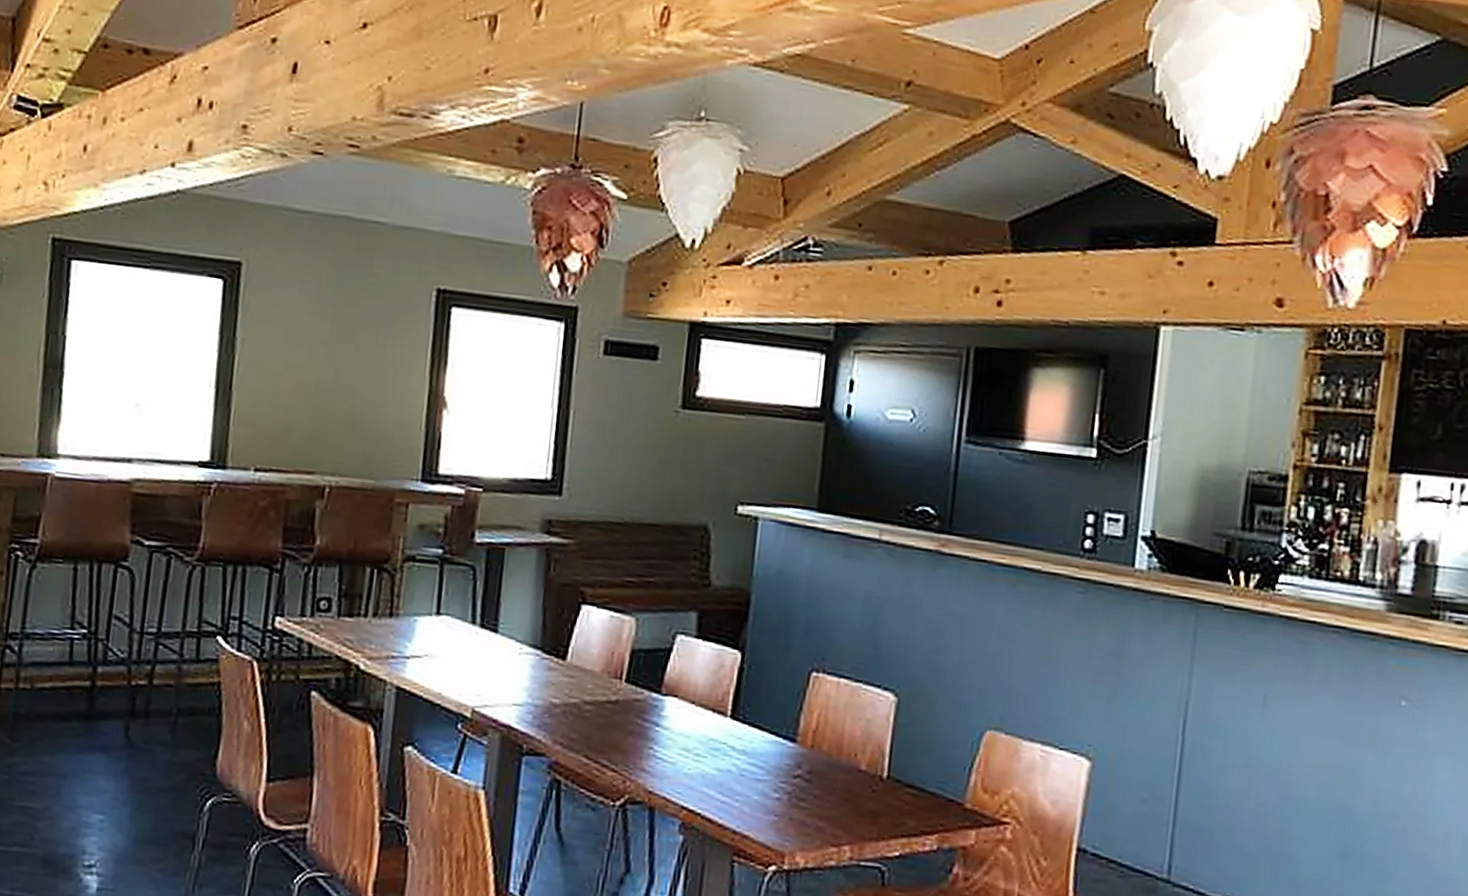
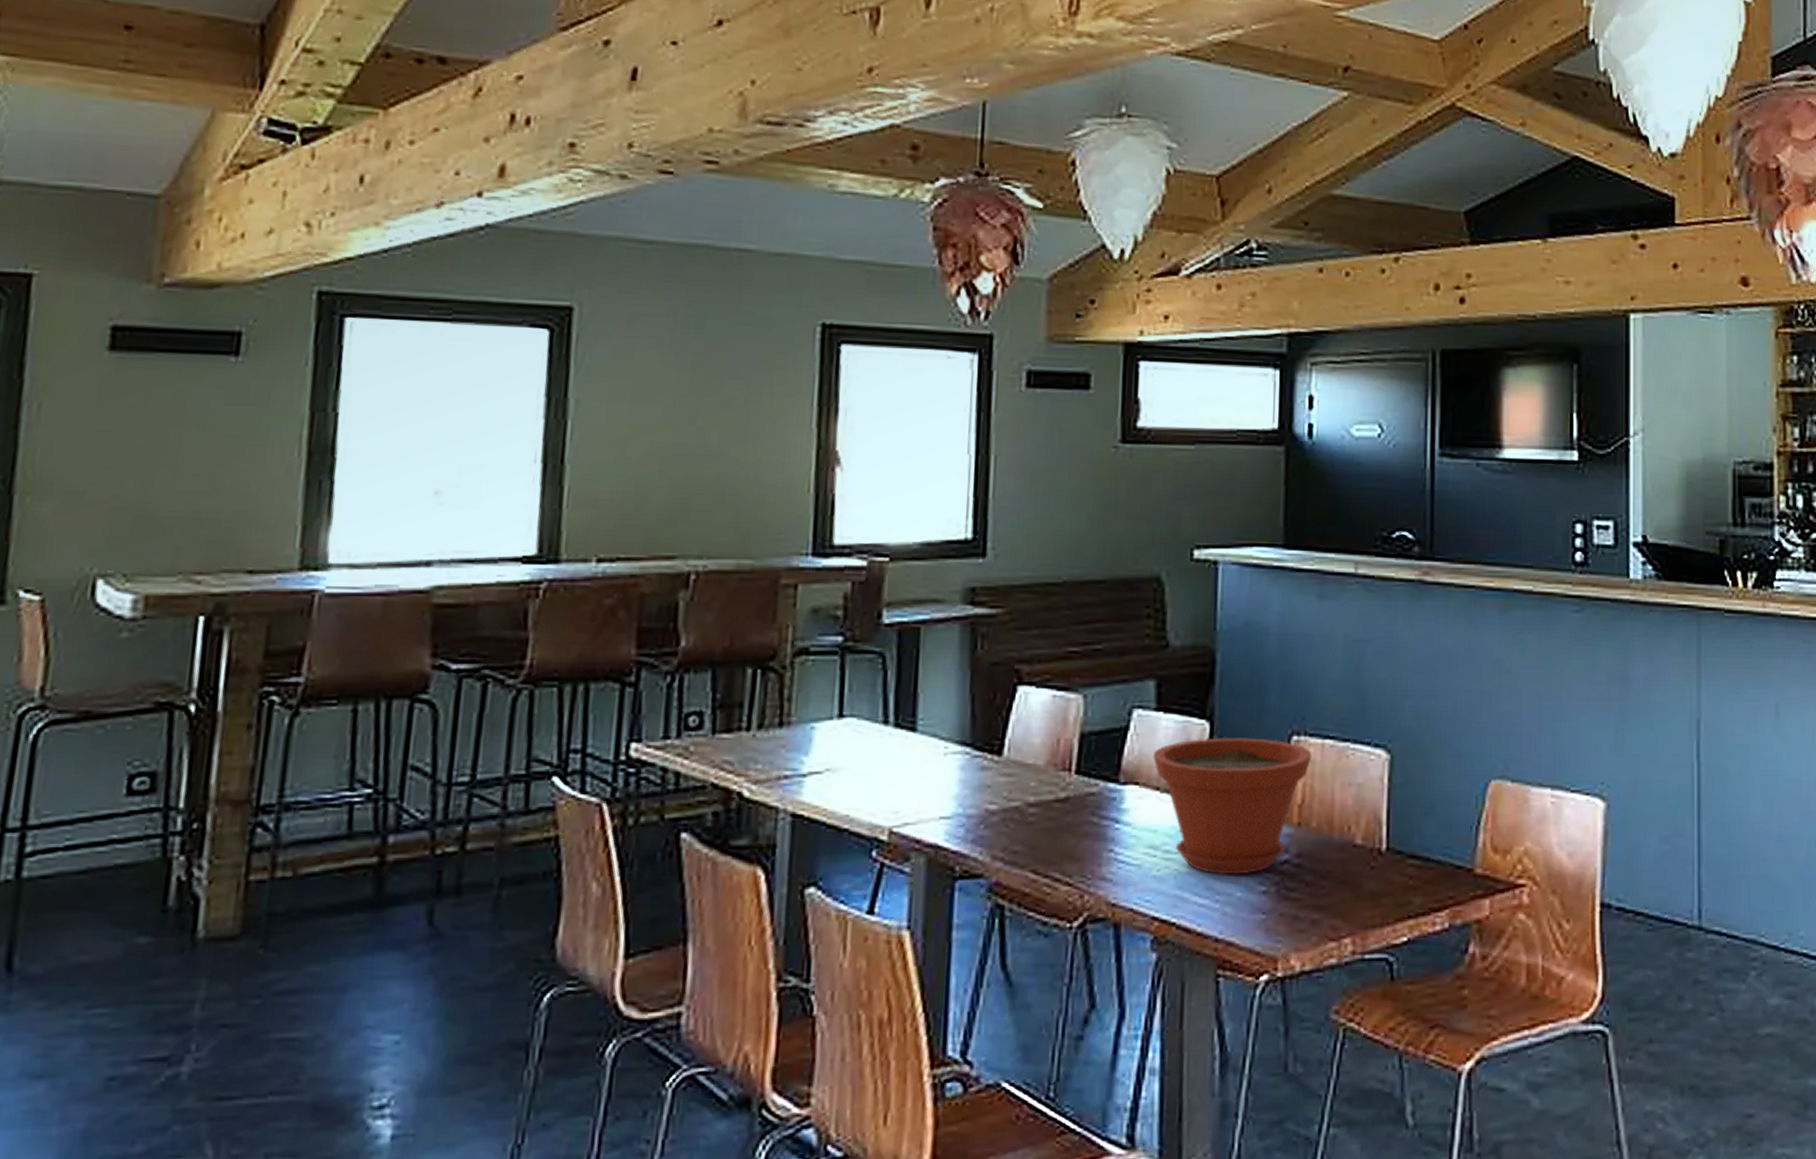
plant pot: none [691,665,828,782] -> present [1153,738,1312,875]

